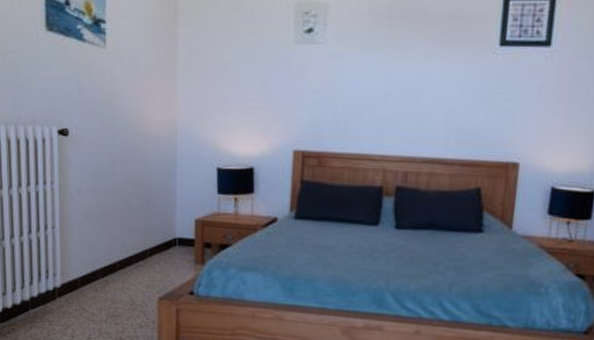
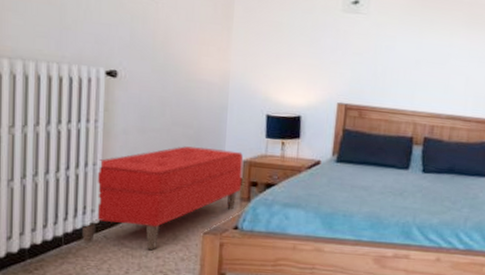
bench: none [46,205,196,316] -> present [82,146,244,251]

